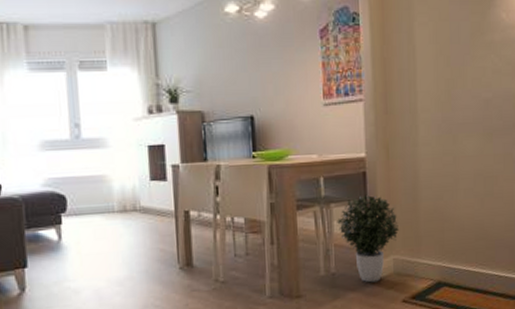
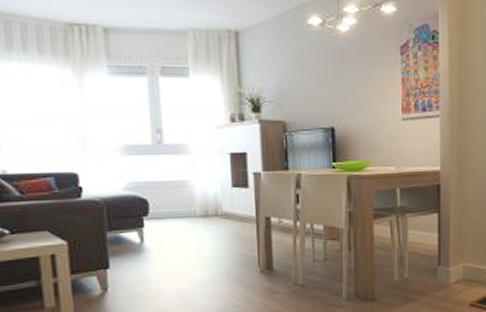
potted plant: present [337,194,400,283] -> none [411,205,470,288]

